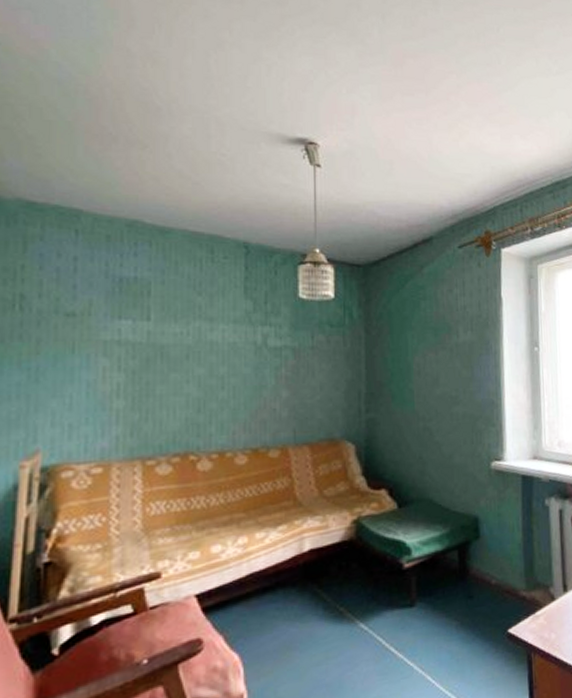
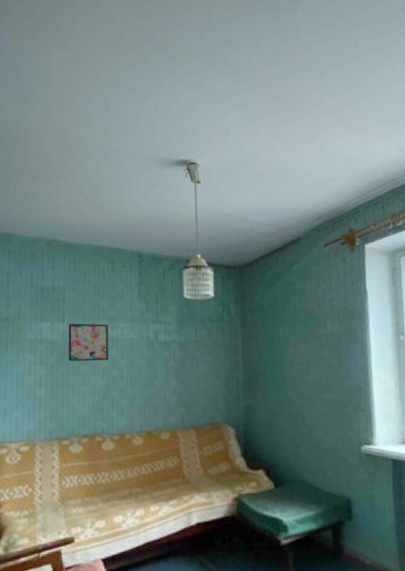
wall art: none [154,322,207,368] -> present [68,323,109,362]

